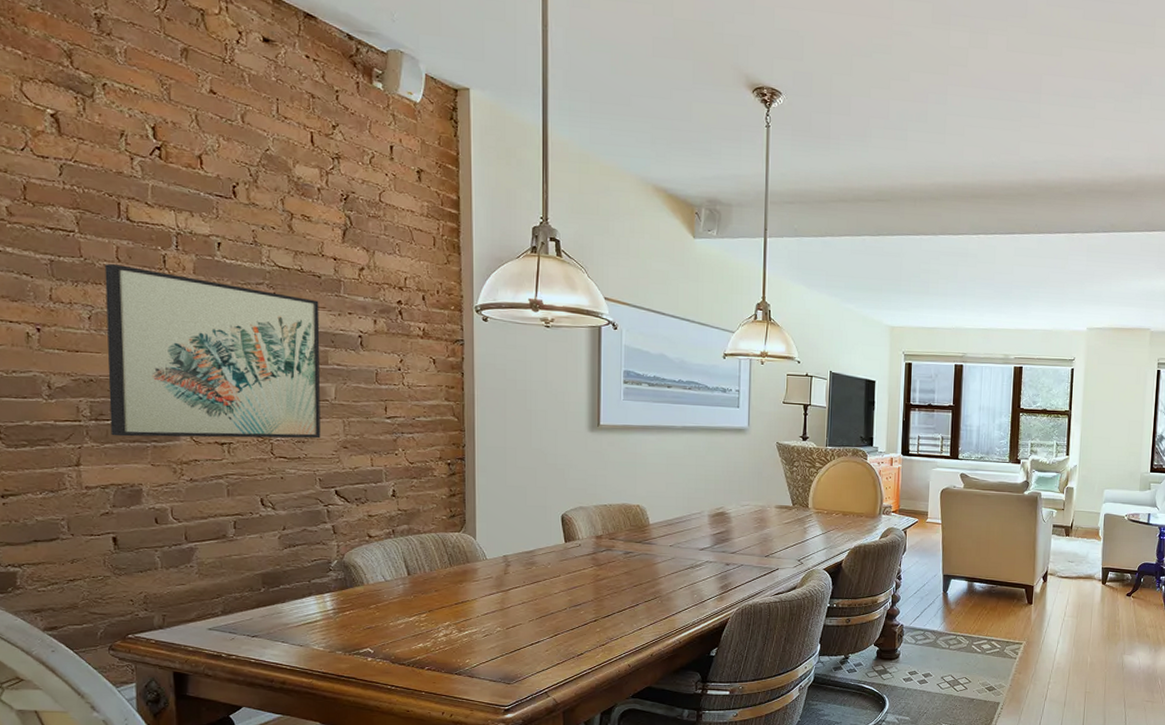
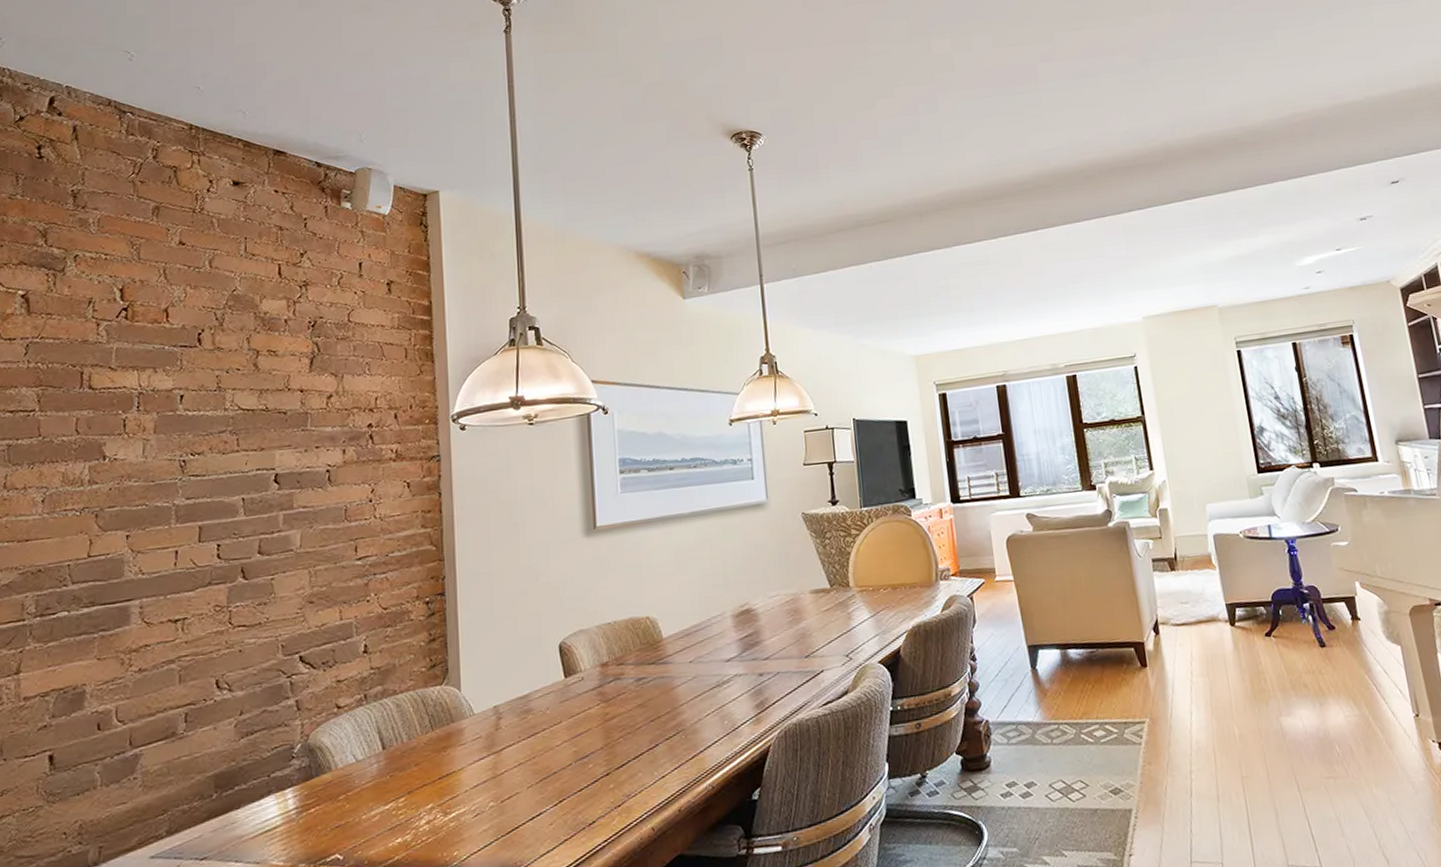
wall art: present [104,264,321,439] -> none [56,437,285,632]

